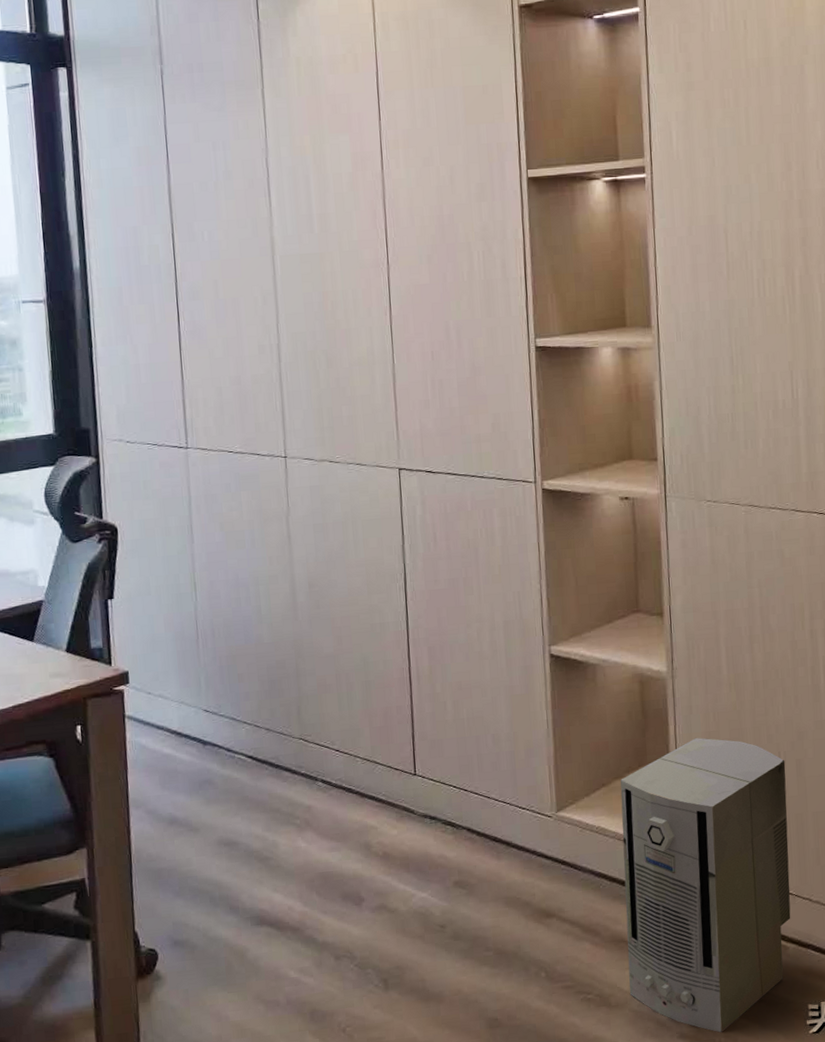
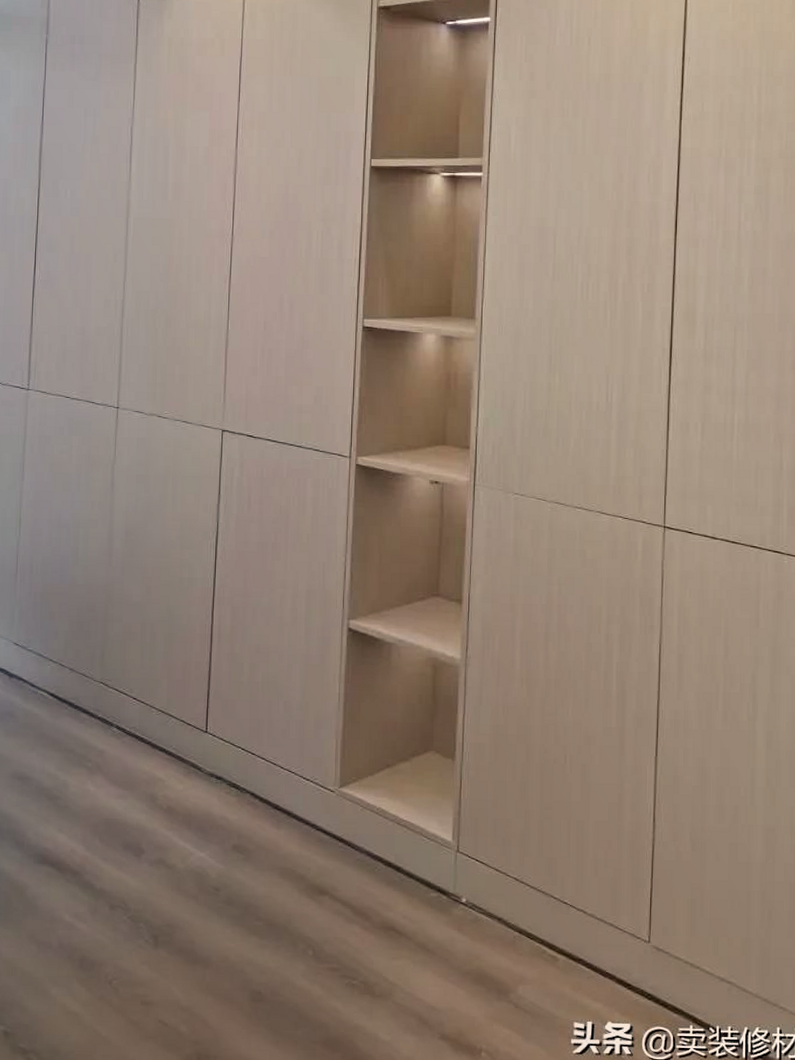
air purifier: present [620,737,791,1033] -> none [394,730,571,1039]

